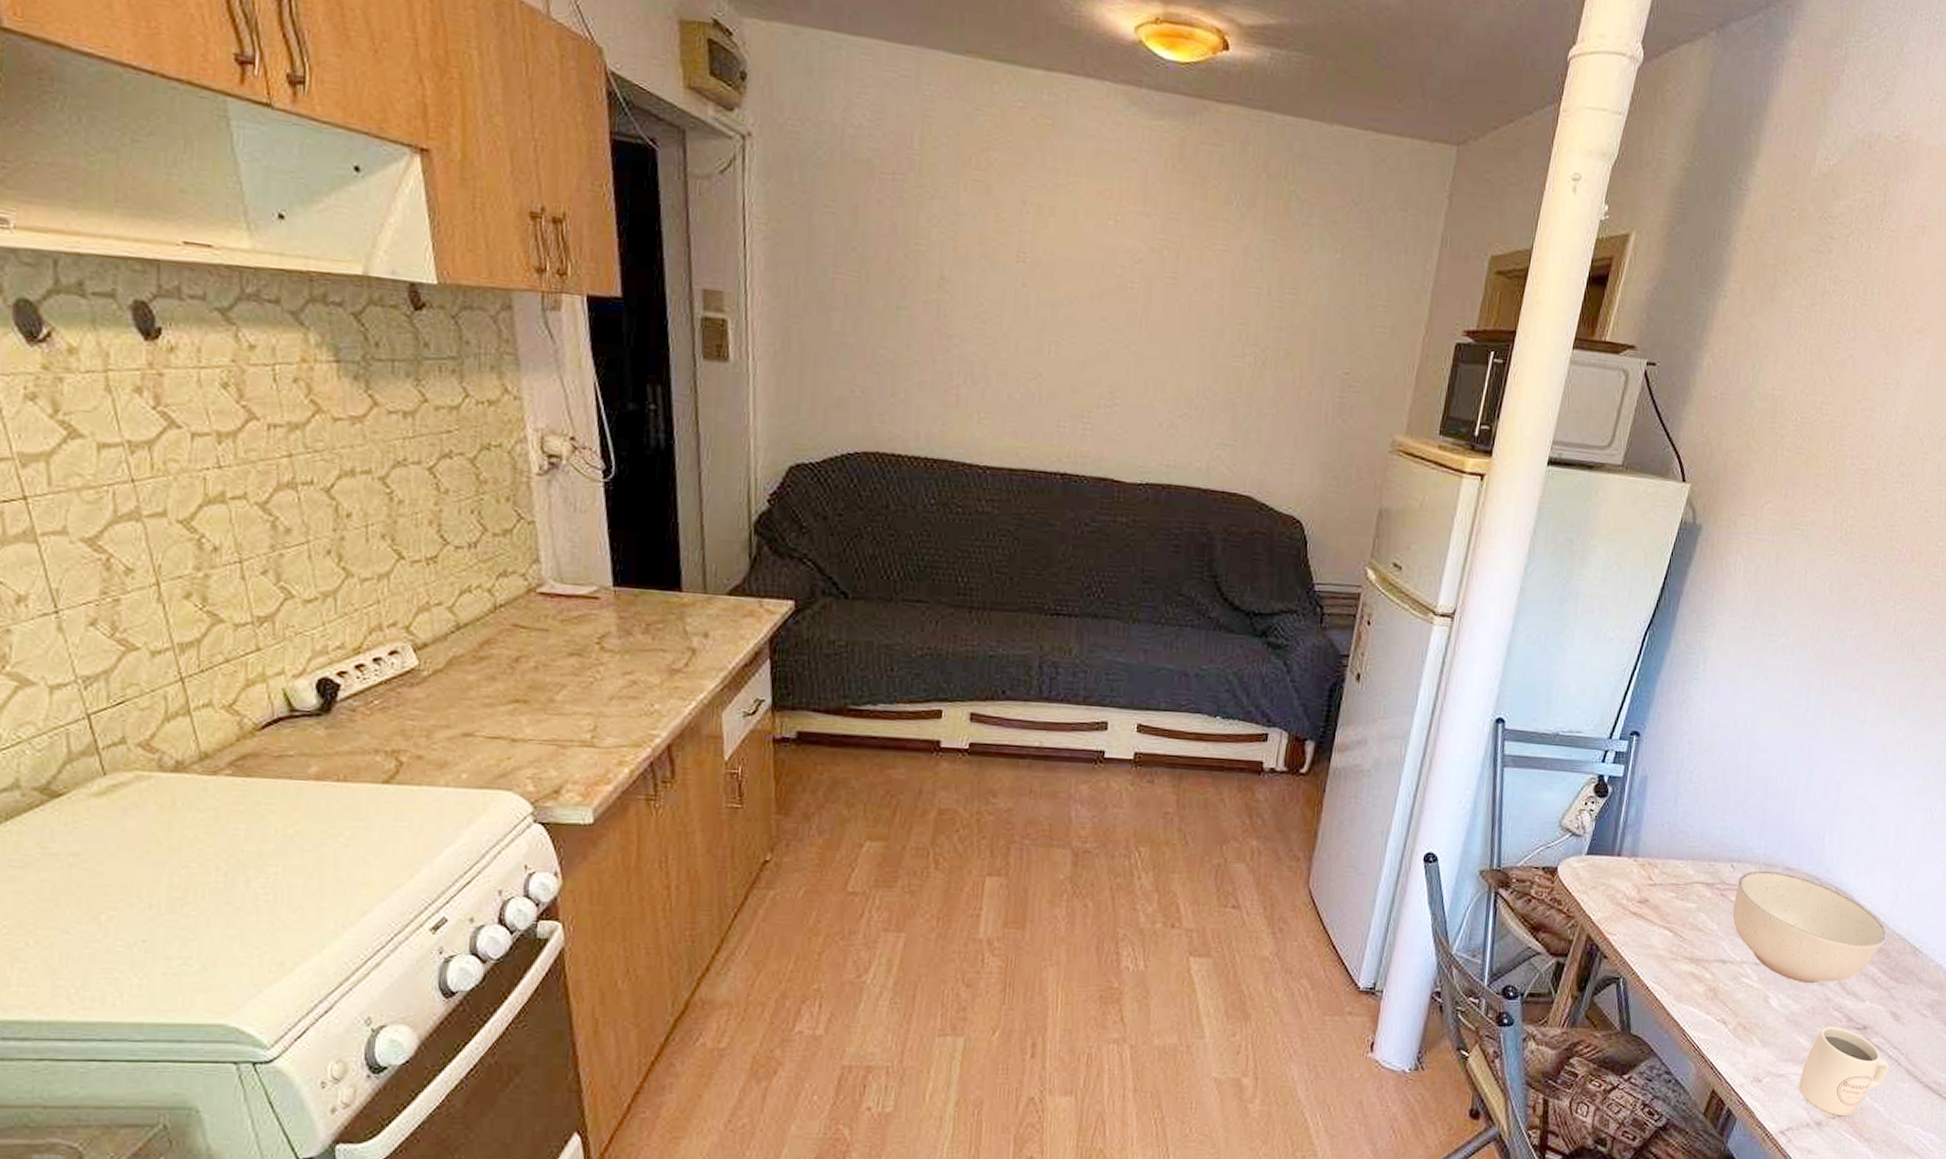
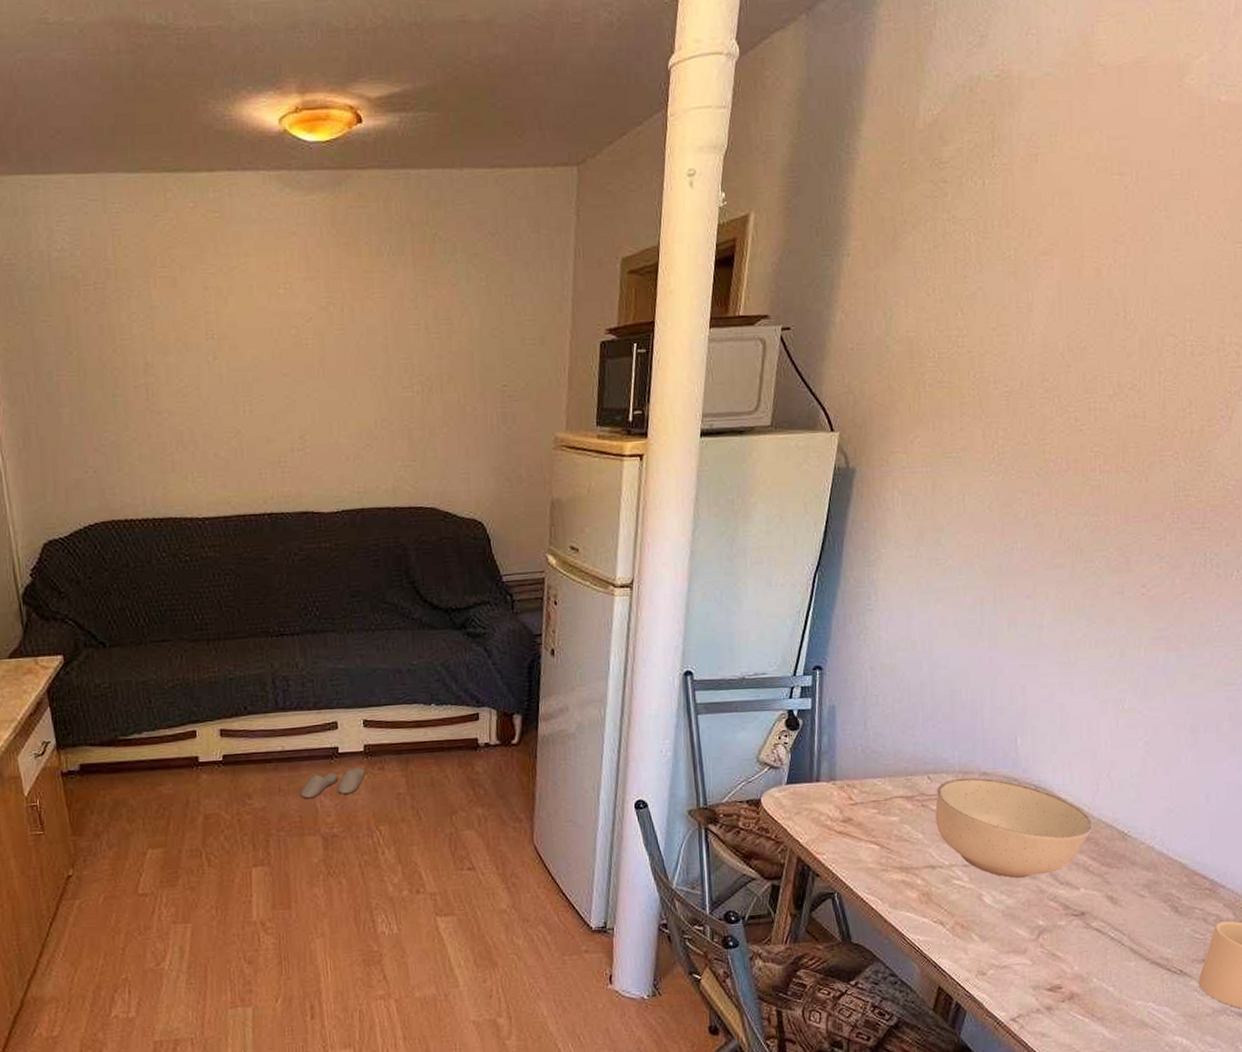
slippers: none [1054,776,1131,806] -> present [300,767,365,799]
mug: present [1799,1026,1890,1117] -> none [1024,915,1113,1000]

